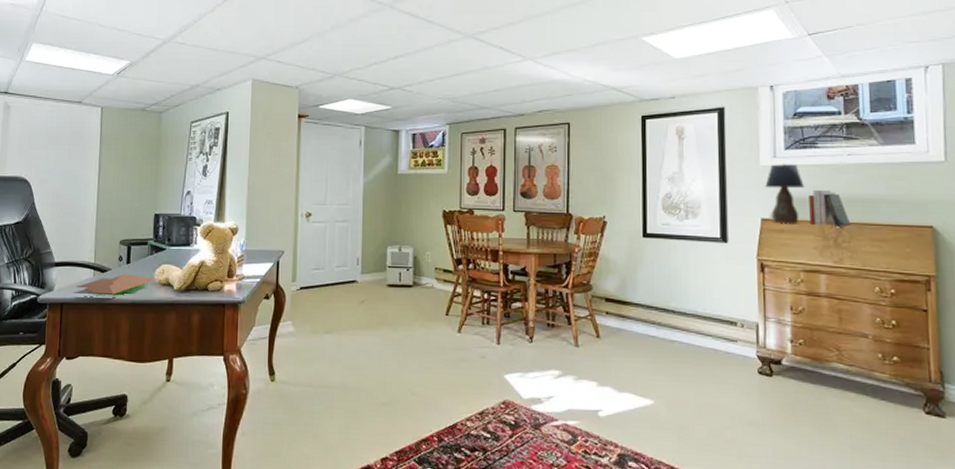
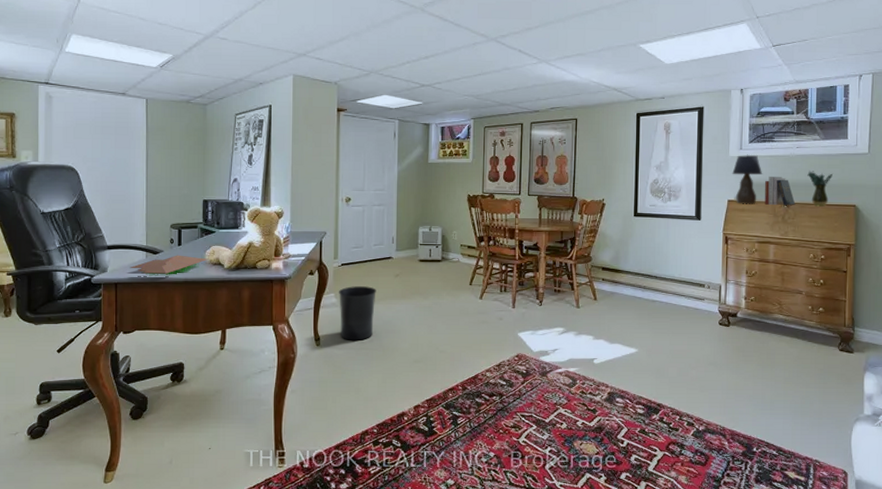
waste bin: none [297,313,339,377] -> present [339,286,376,340]
vase: none [864,183,898,228] -> present [807,171,832,206]

